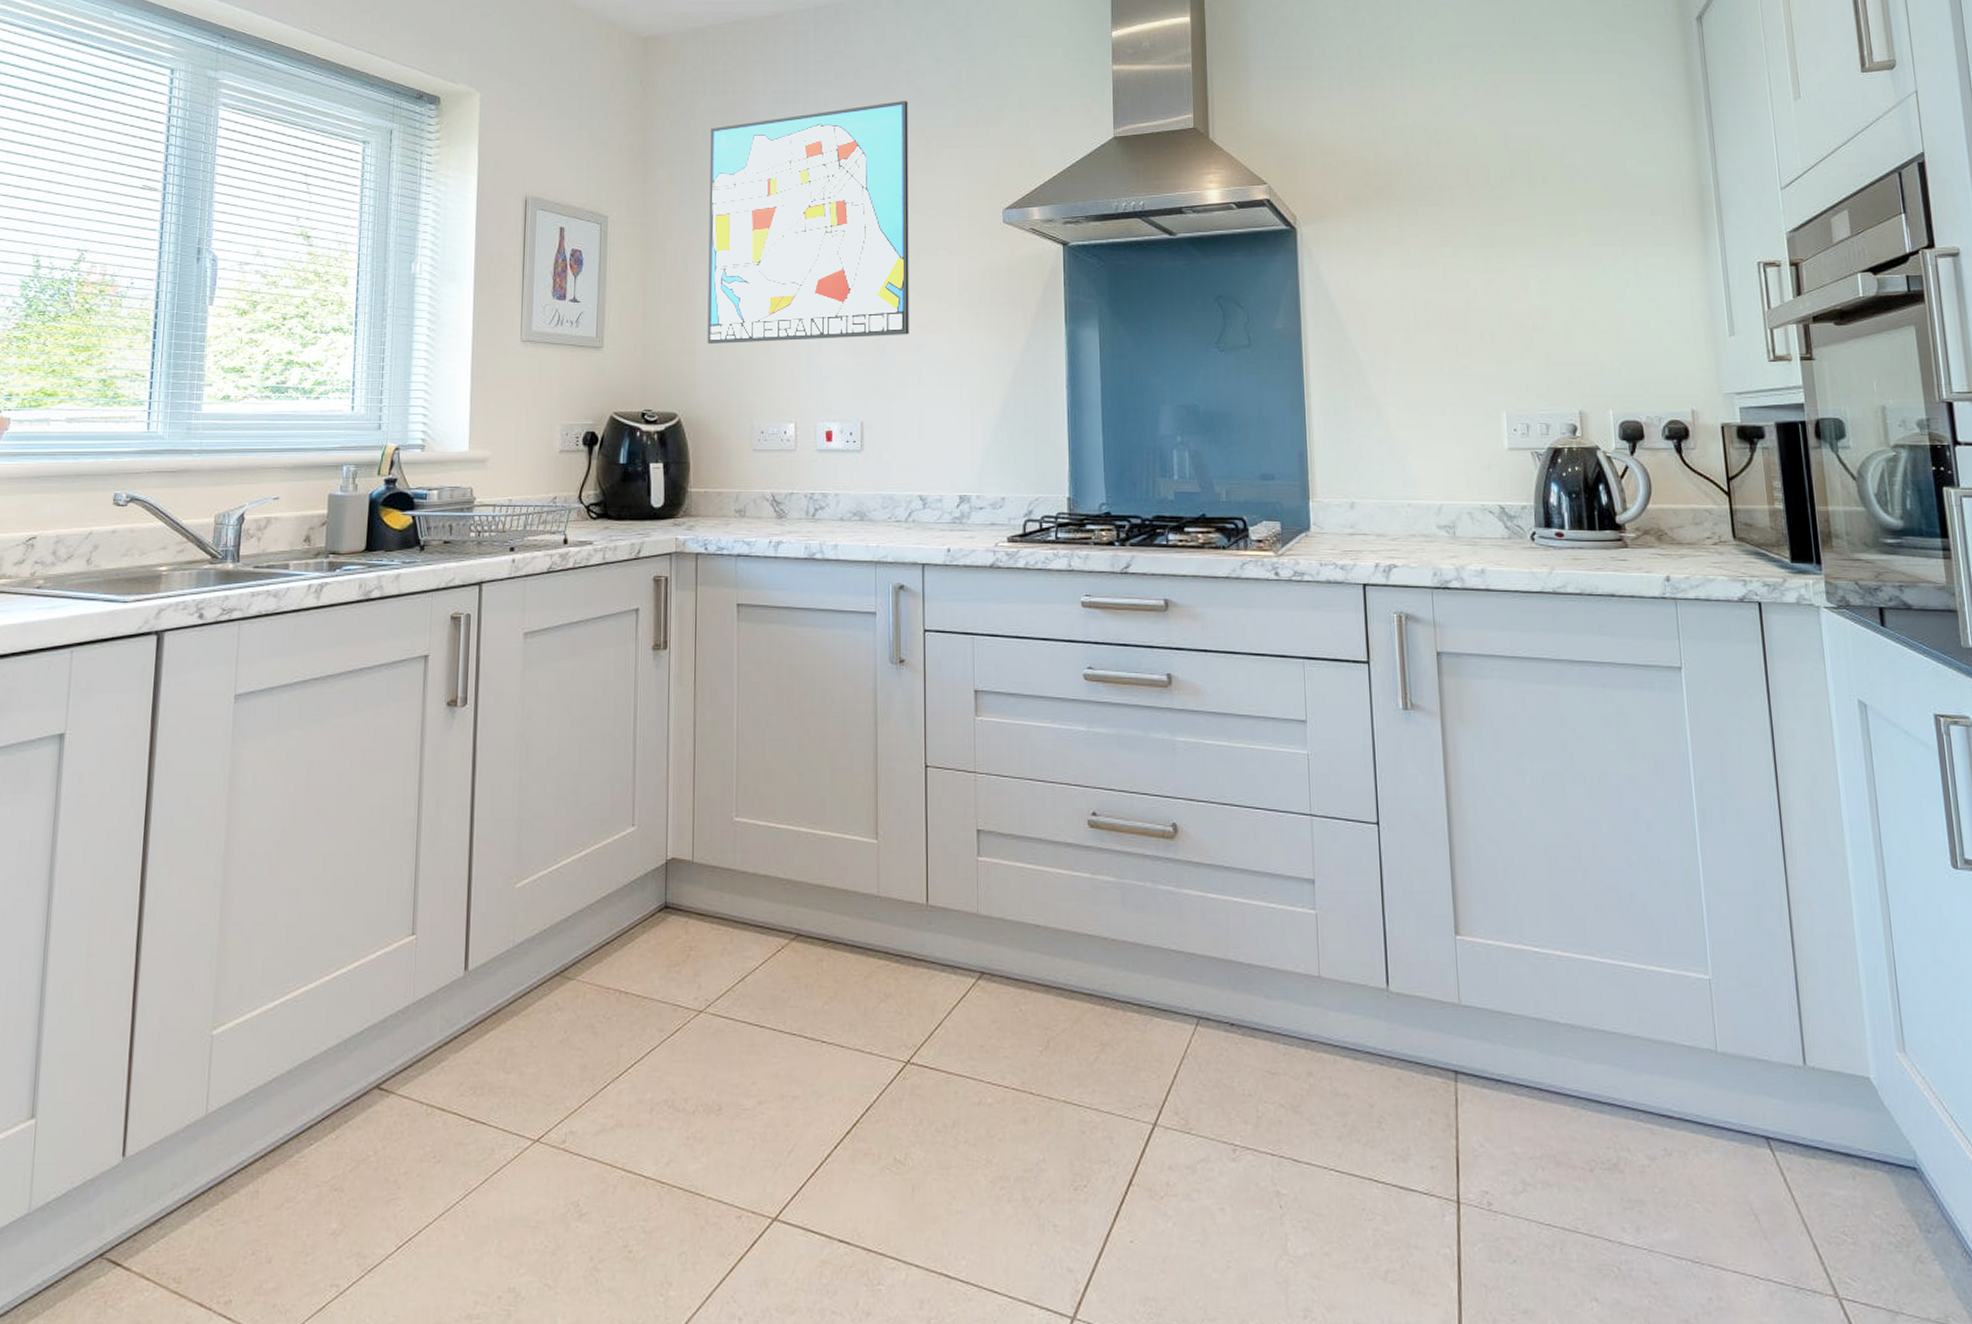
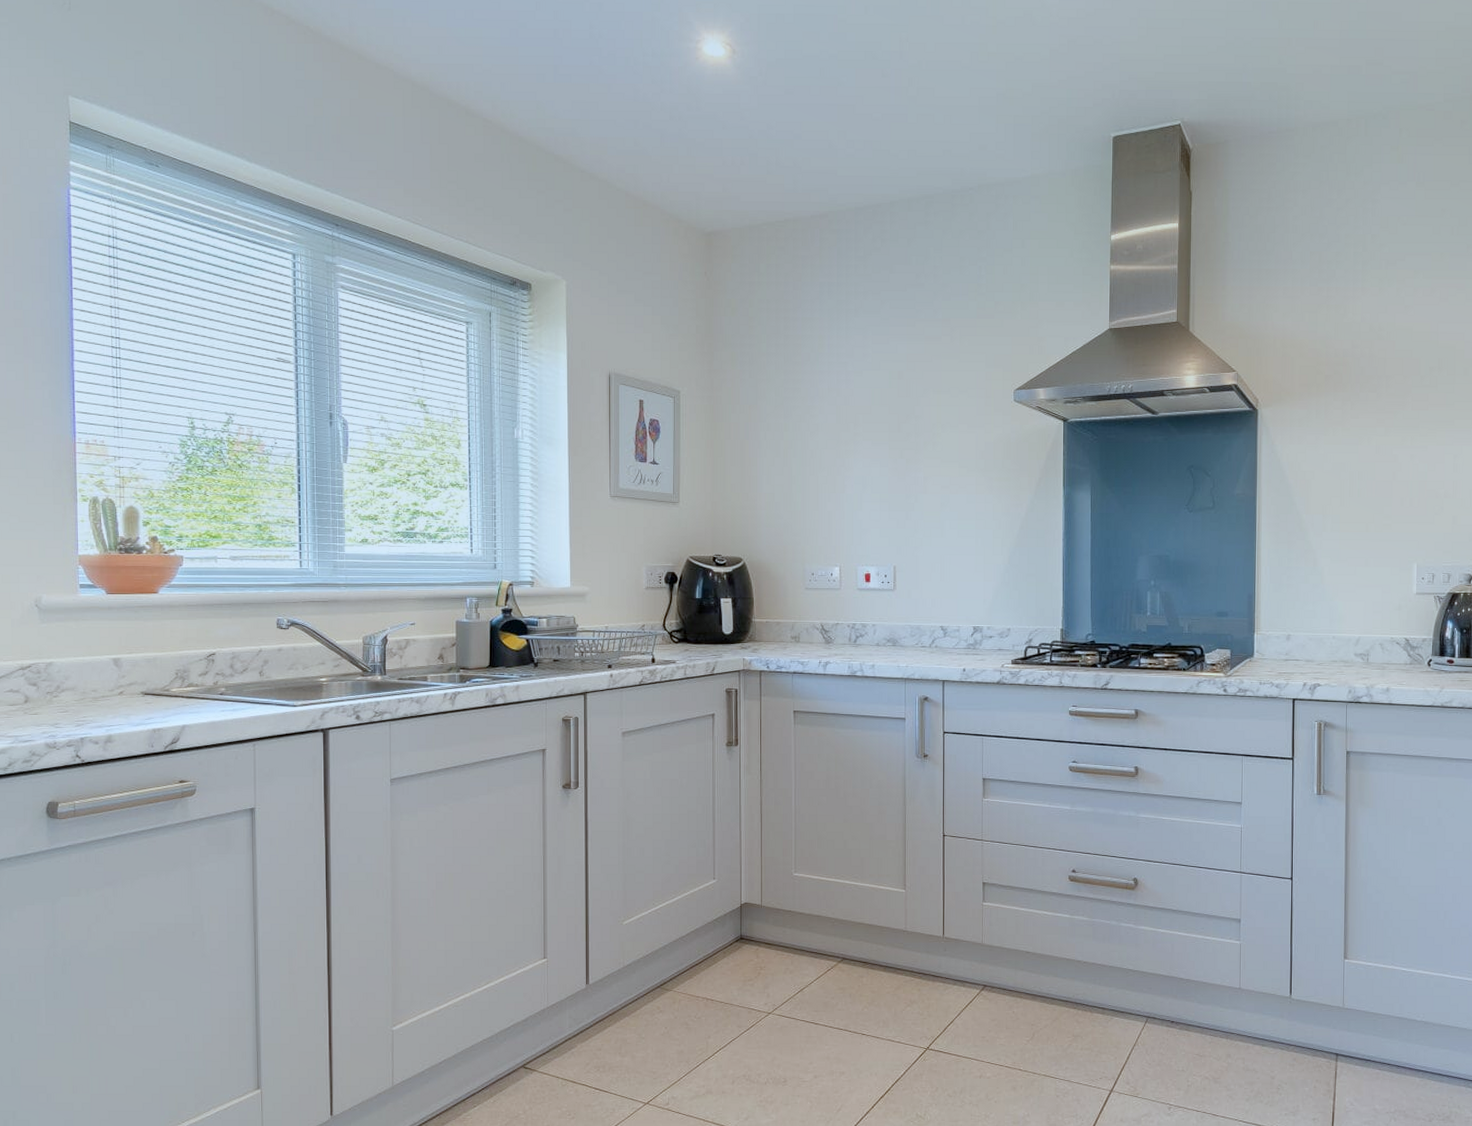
wall art: present [707,100,909,344] -> none [766,293,935,501]

